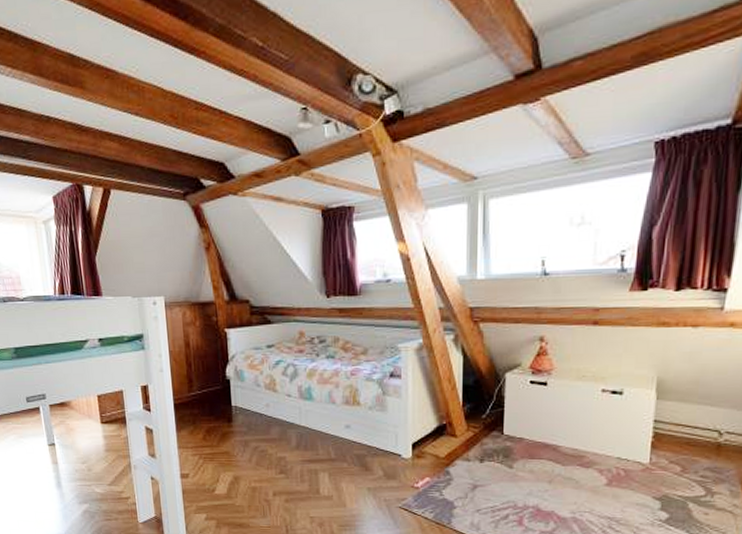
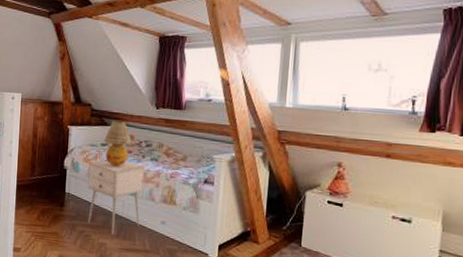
nightstand: none [255,363,321,446] -> present [87,160,145,235]
table lamp: none [269,317,303,370] -> present [103,121,132,167]

